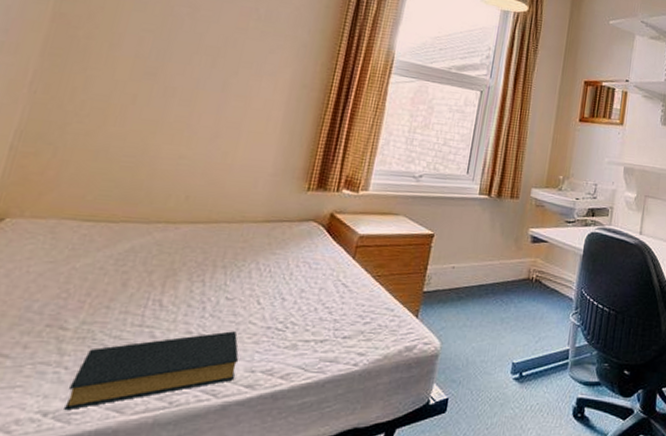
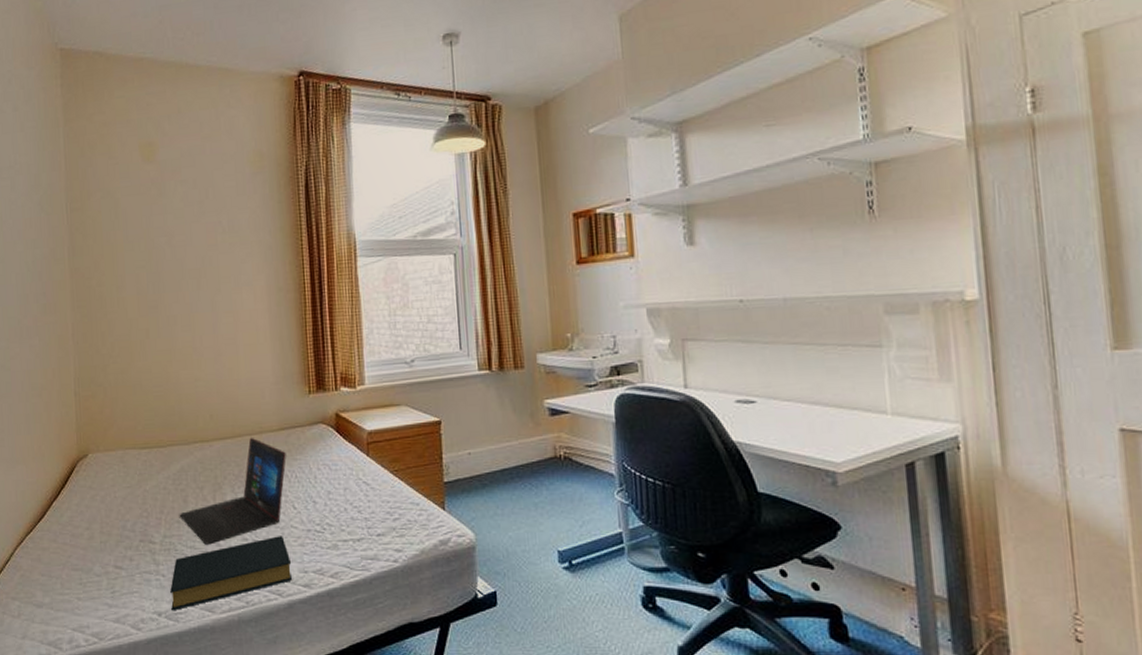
laptop: none [110,225,265,336] -> present [179,437,286,545]

